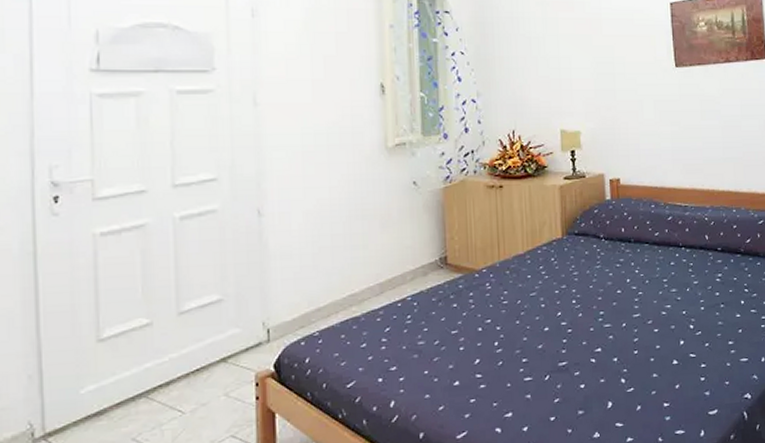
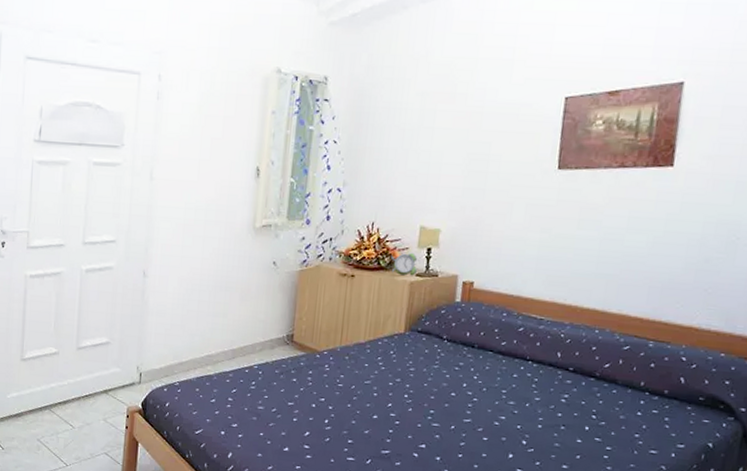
alarm clock: none [537,156,566,180] -> present [391,252,421,276]

